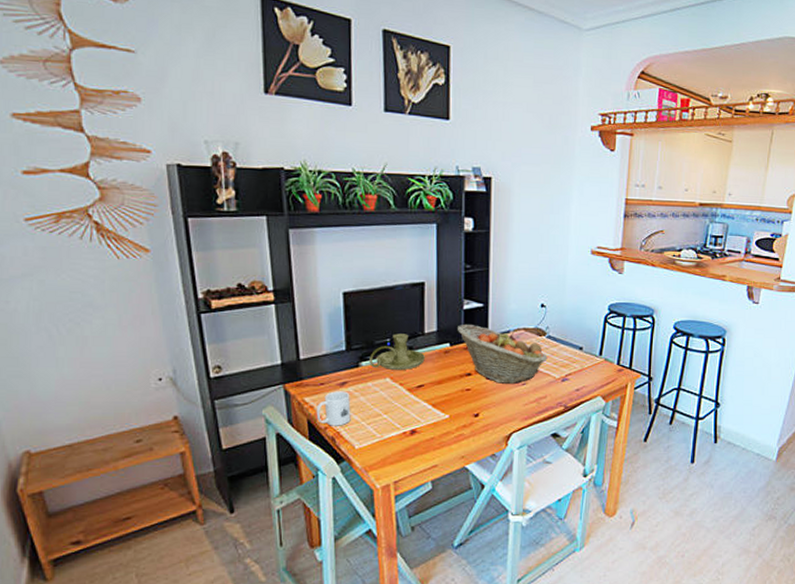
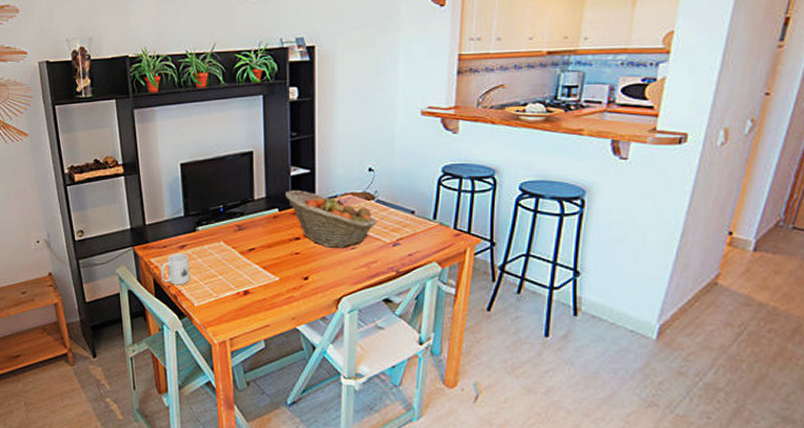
candle holder: present [369,333,425,371] -> none [205,200,255,235]

